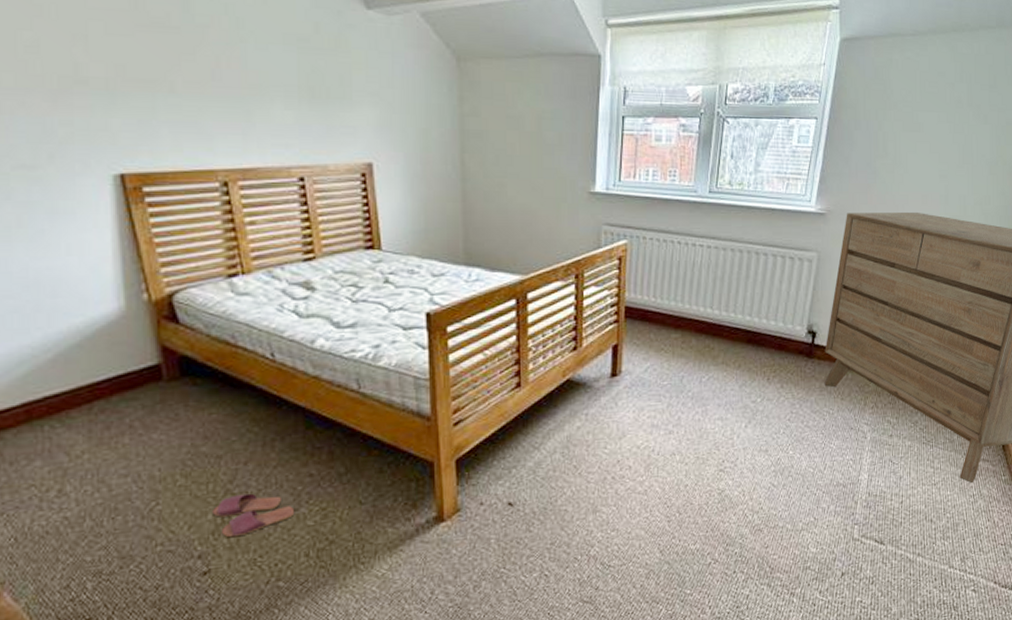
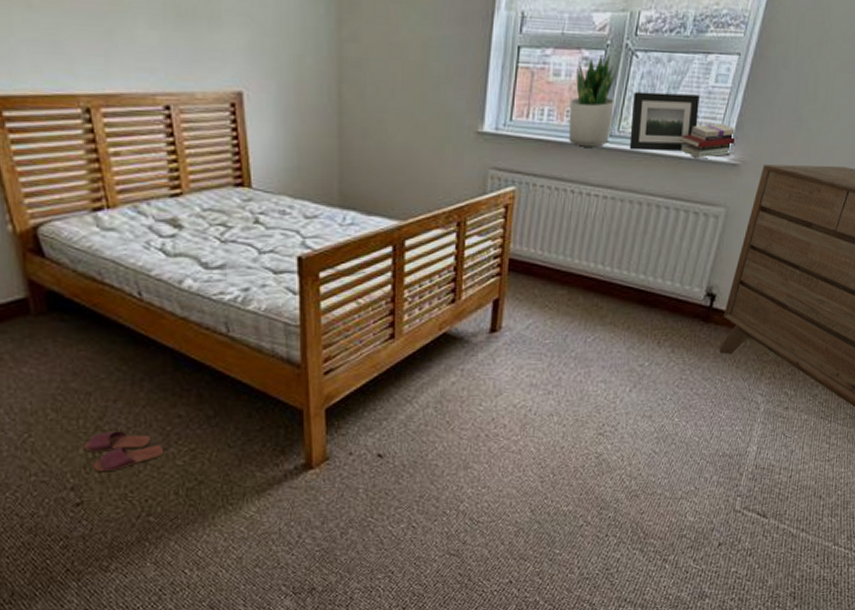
planter: none [671,121,711,202] -> present [568,54,616,147]
picture frame: none [727,152,786,204] -> present [629,91,700,152]
books: none [771,177,822,210] -> present [680,123,737,159]

